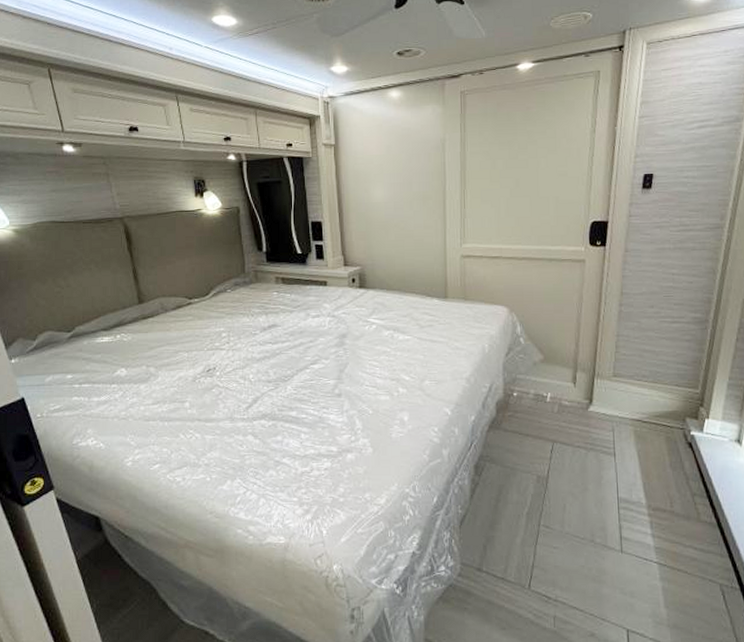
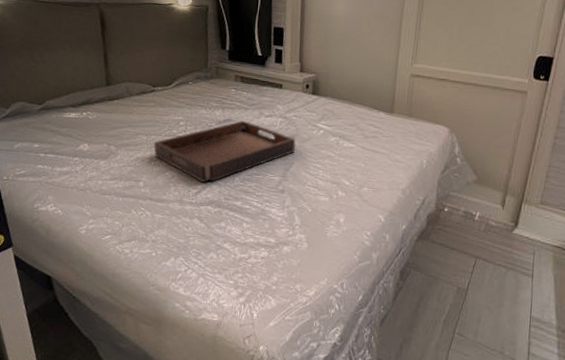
serving tray: none [197,325,349,396] -> present [154,121,296,183]

